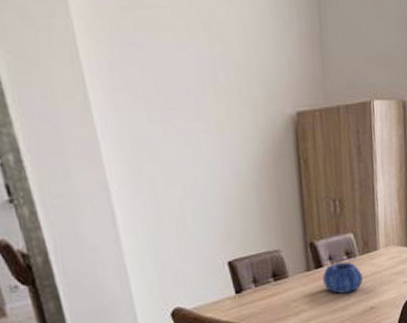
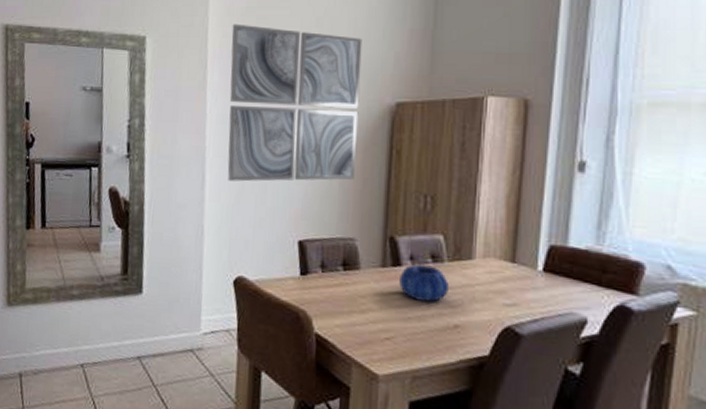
wall art: none [105,27,270,213] -> present [227,24,363,182]

